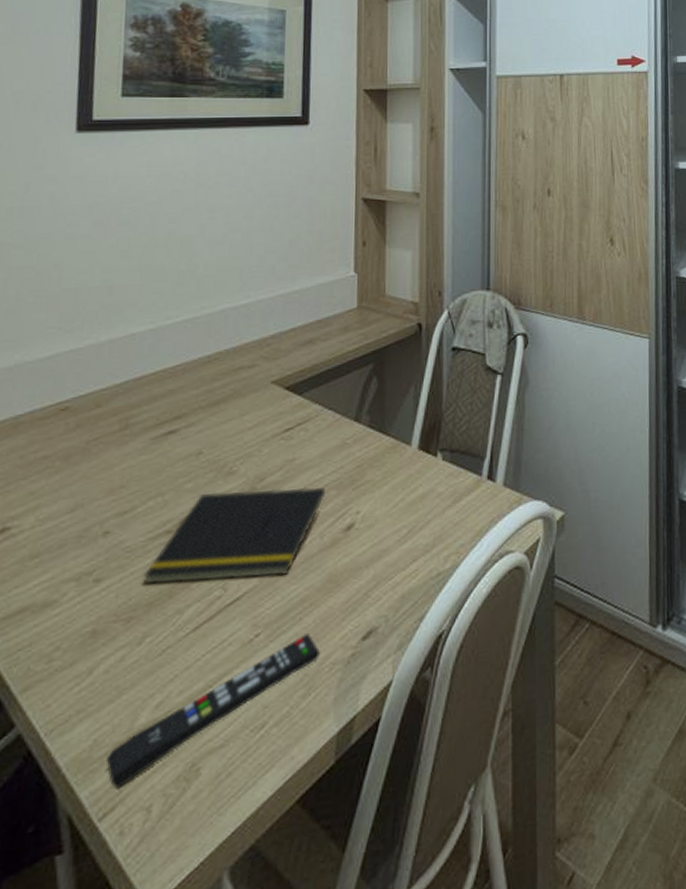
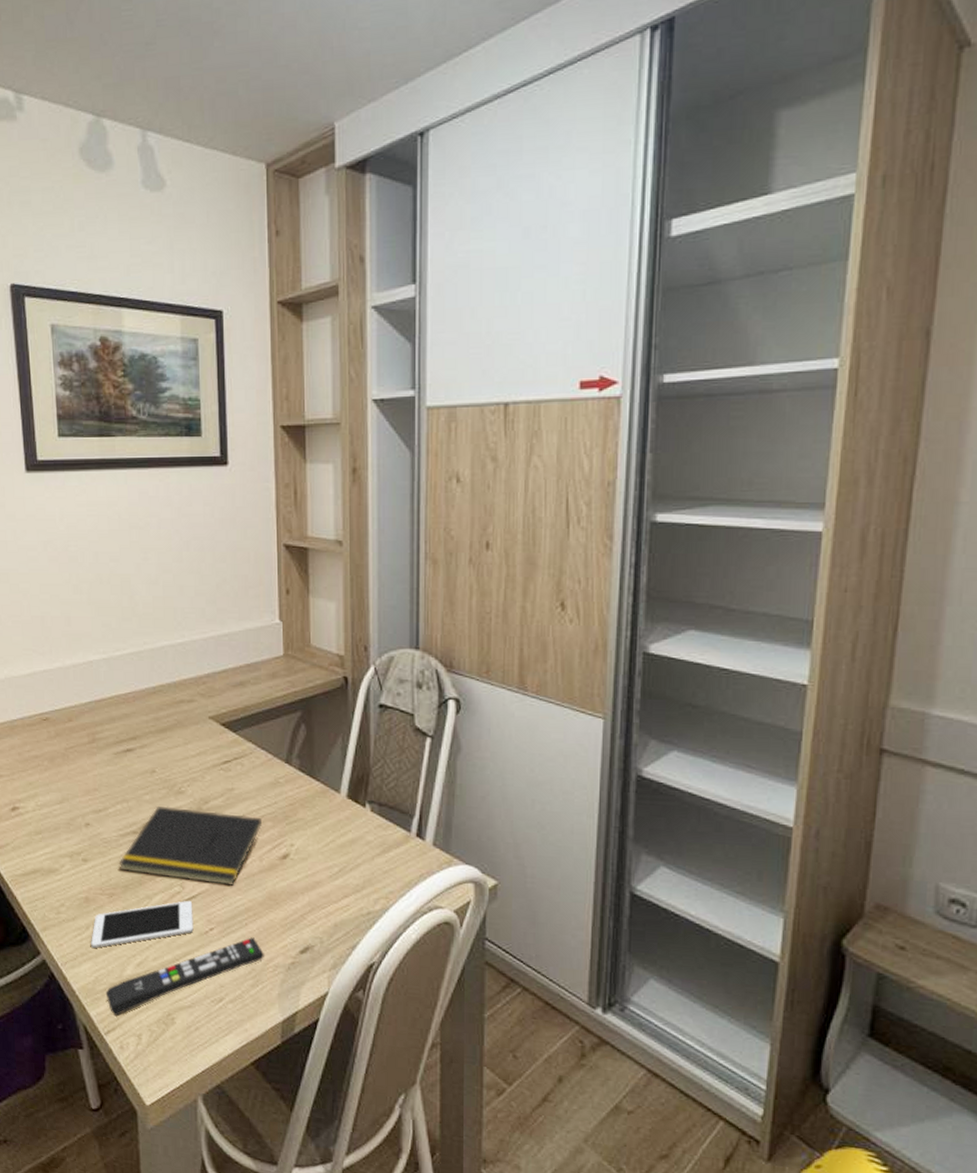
cell phone: none [93,604,236,700] -> present [91,900,194,949]

